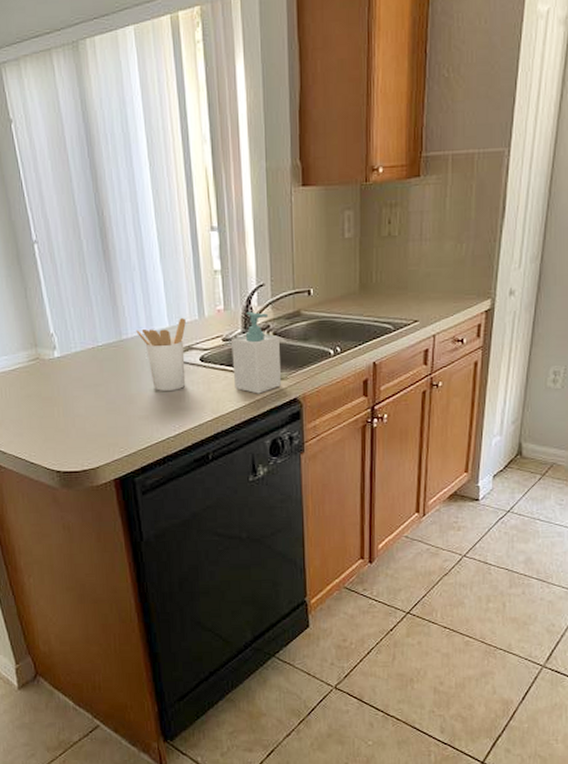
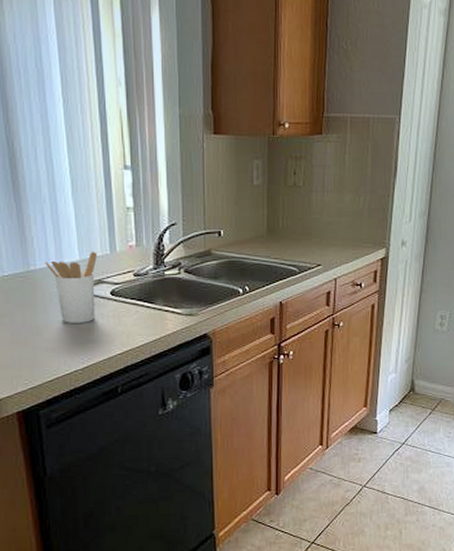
soap bottle: present [231,311,282,394] -> none [143,248,193,329]

